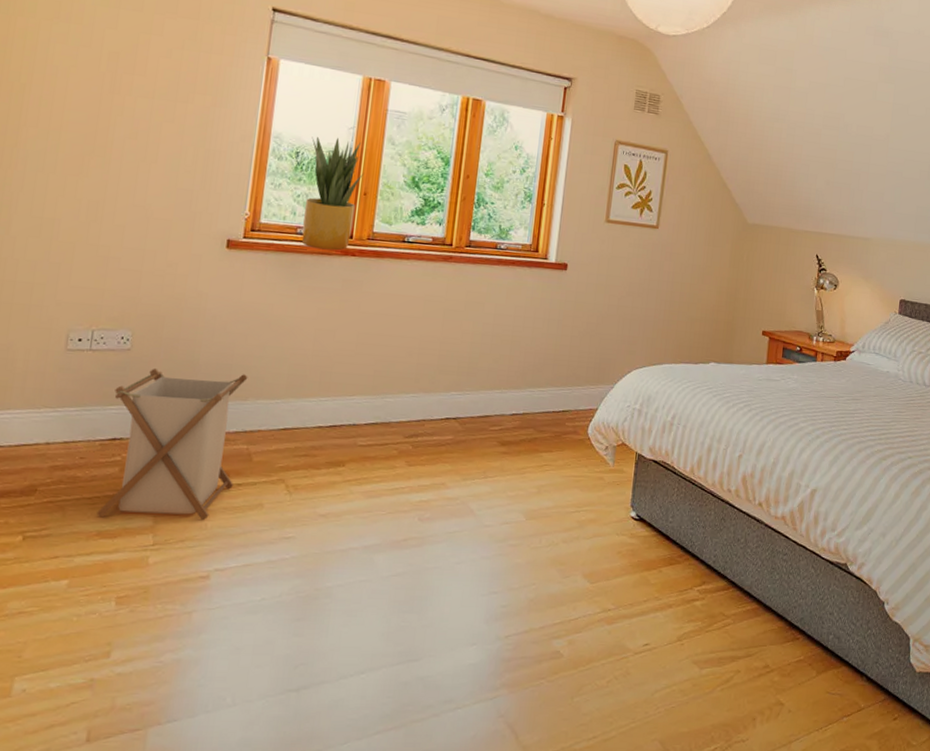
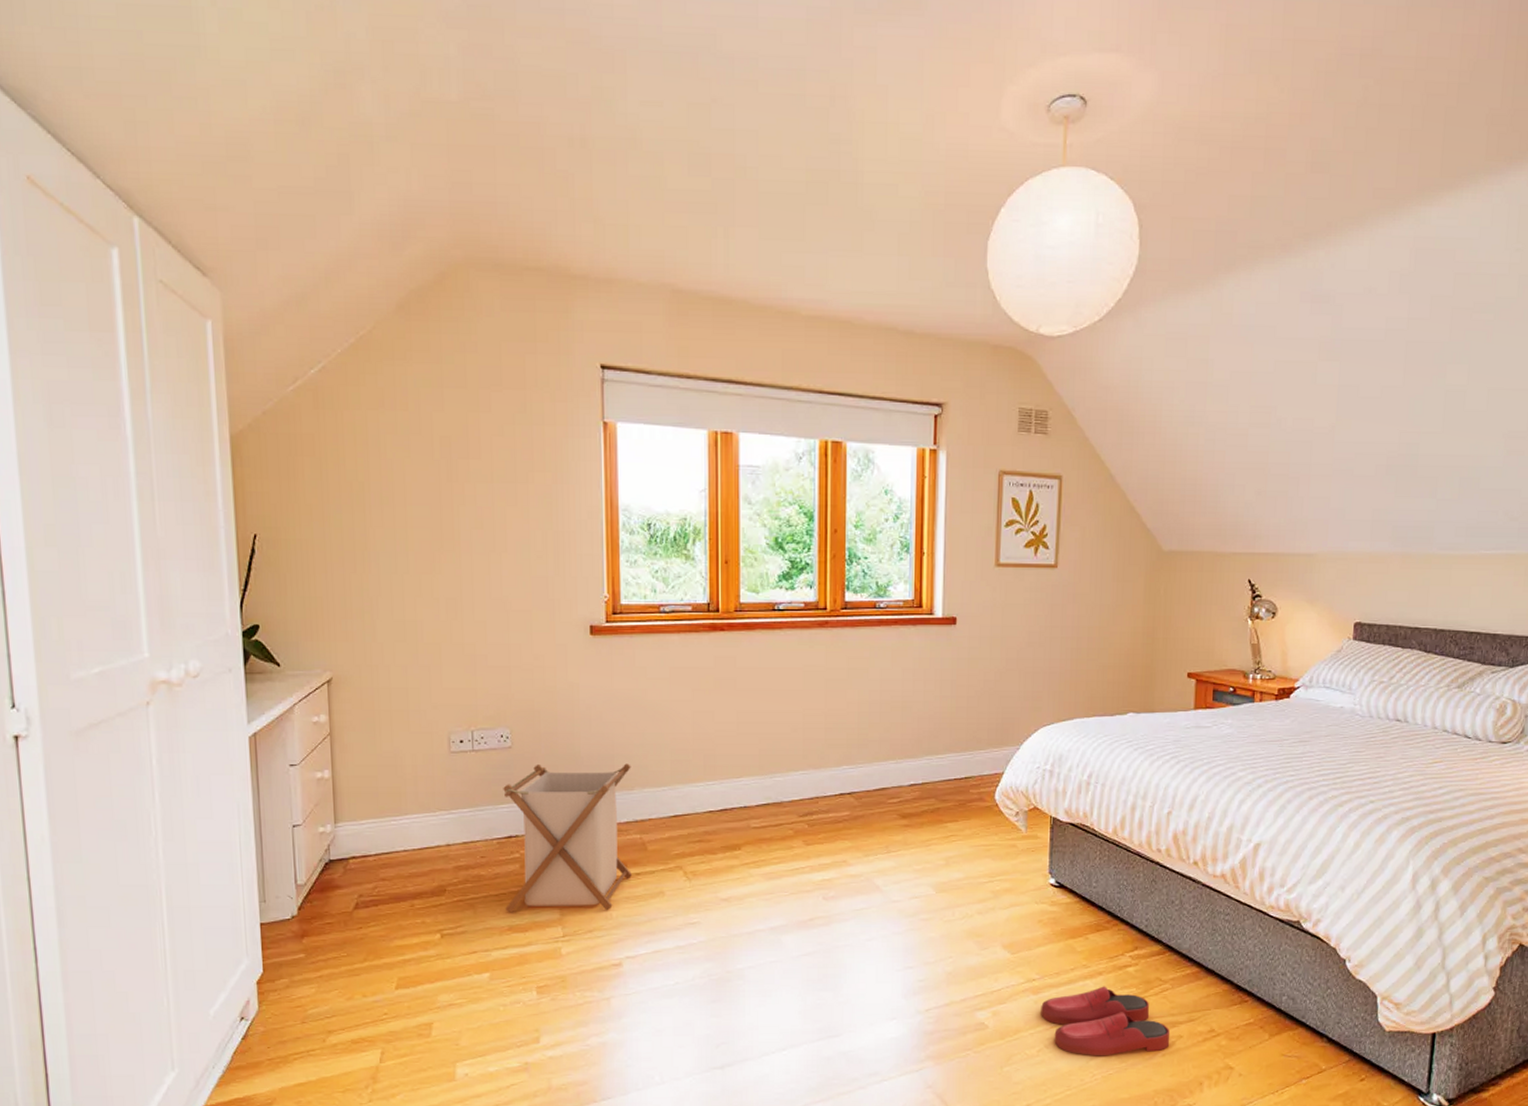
planter: present [301,136,363,251] -> none [662,500,722,627]
slippers: none [613,618,730,689] -> present [1041,986,1171,1057]

